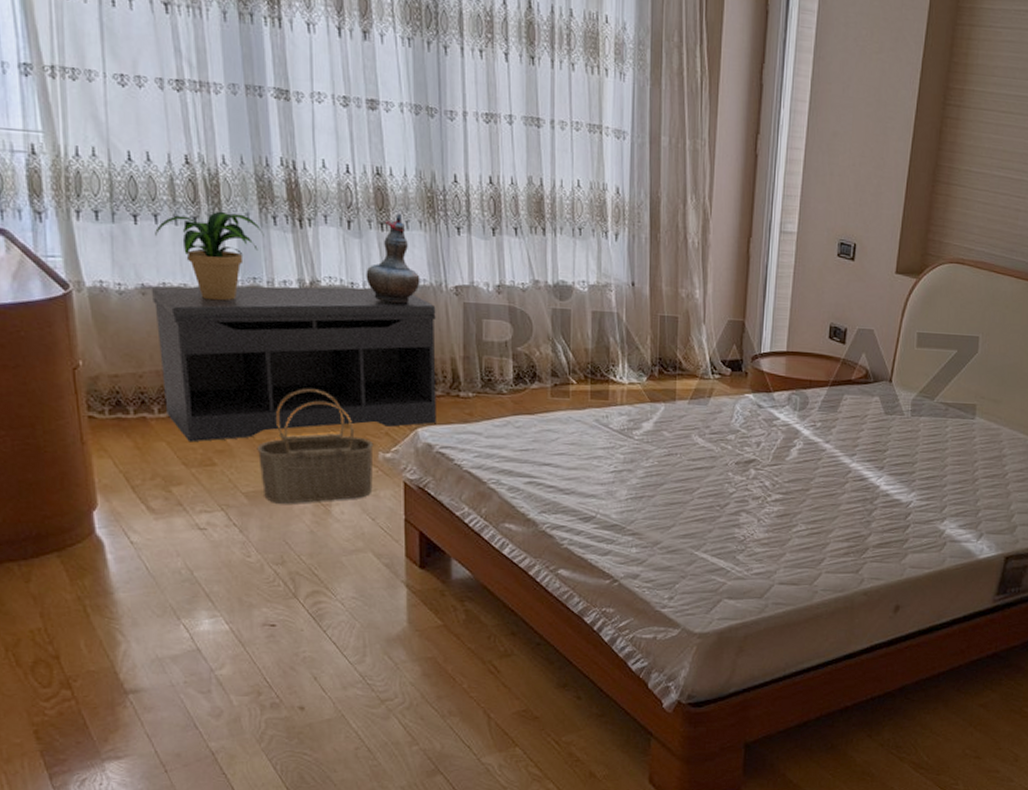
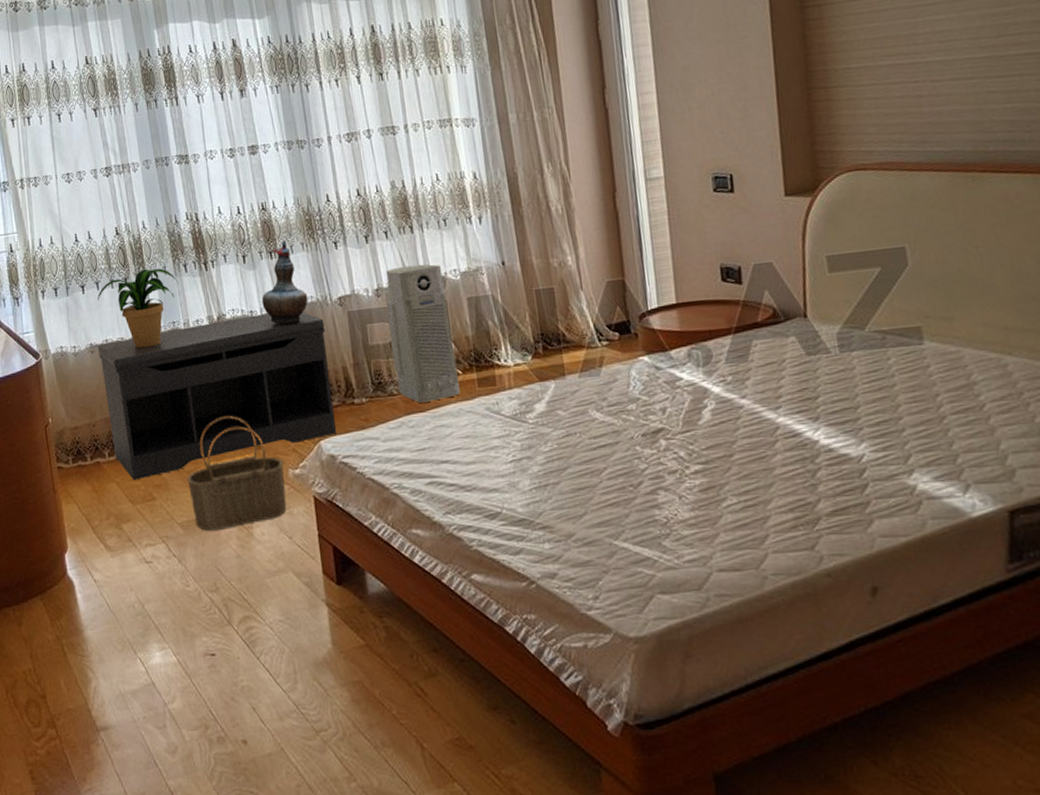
air purifier: none [507,267,572,406] -> present [386,264,460,403]

